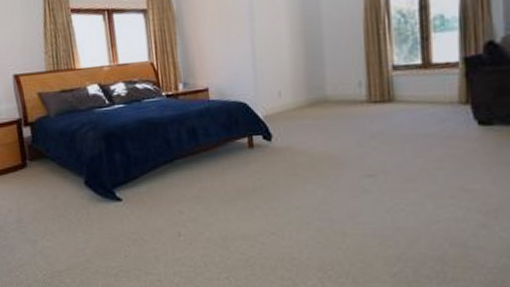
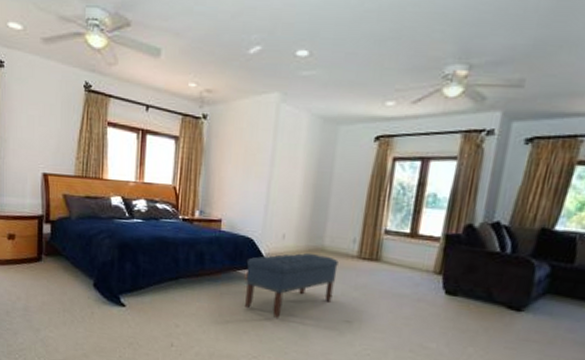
bench: none [243,106,348,185] -> present [245,252,339,318]

